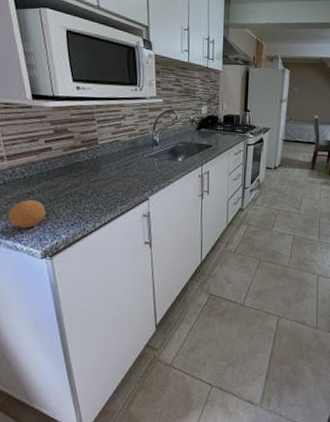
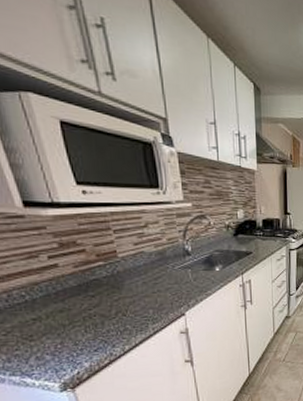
fruit: present [8,200,46,229] -> none [9,327,60,361]

